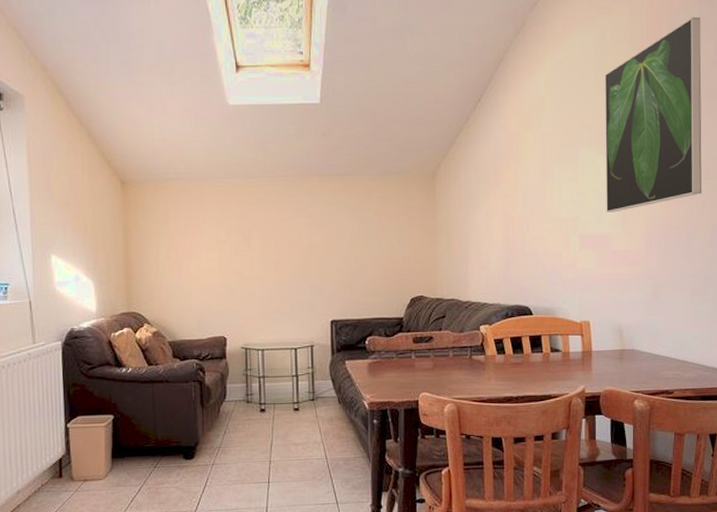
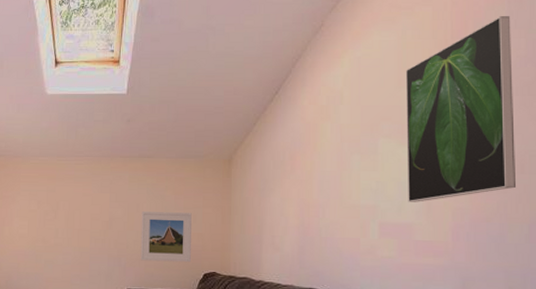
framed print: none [343,234,397,289] -> present [140,211,192,263]

